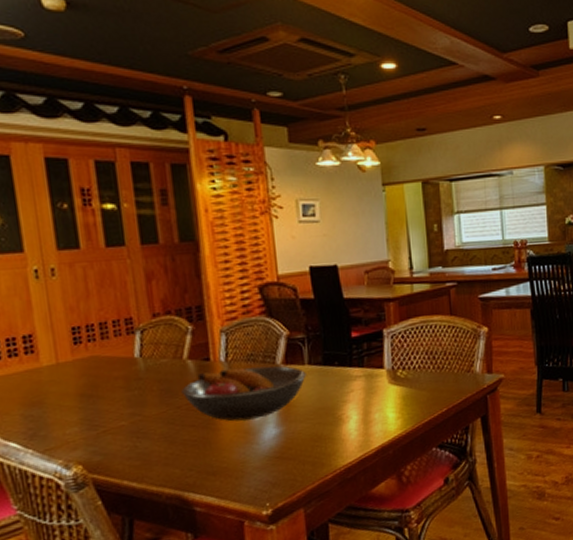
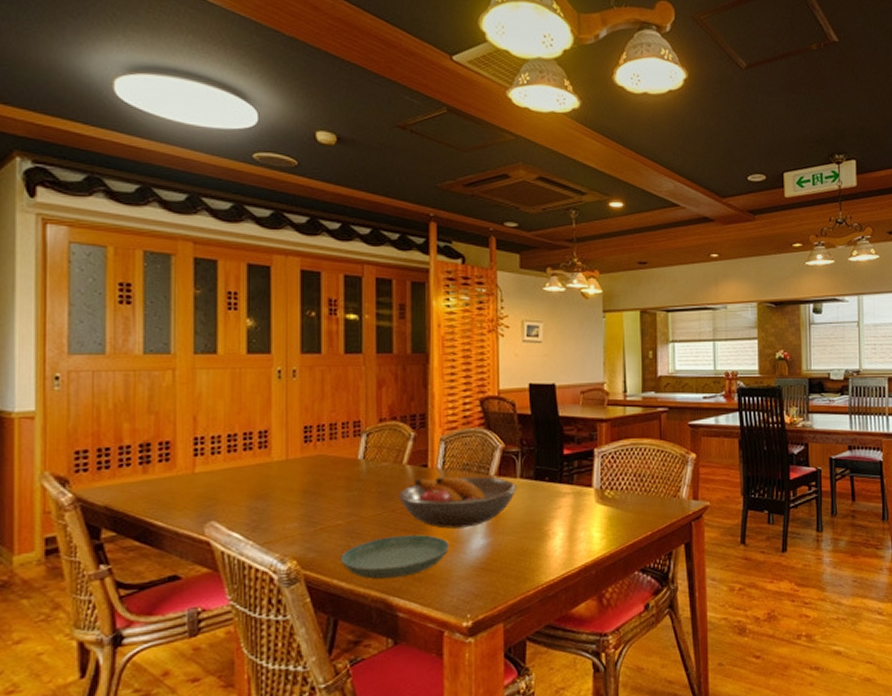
saucer: none [129,428,241,477] -> present [341,534,449,580]

